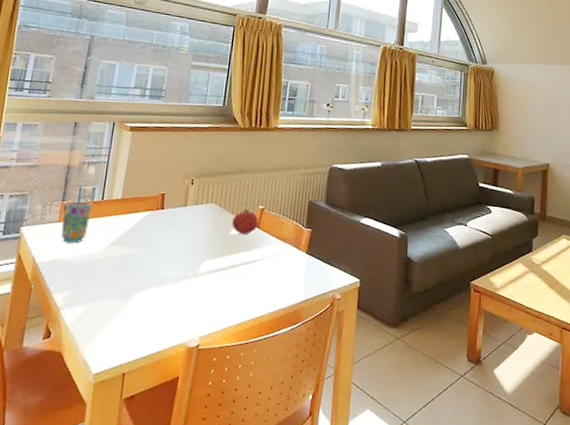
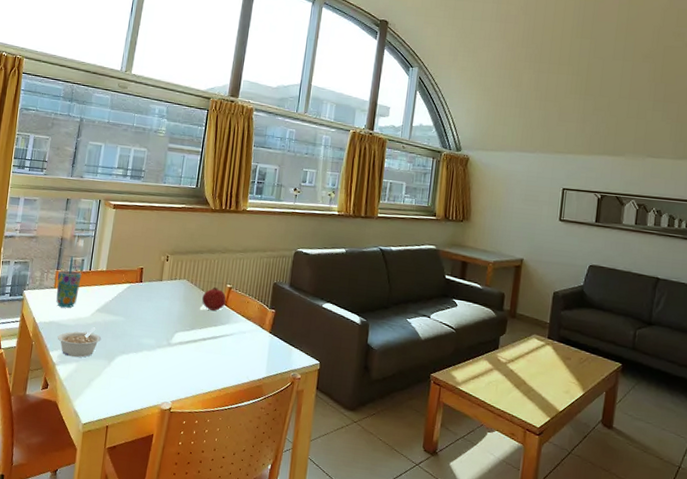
legume: none [62,263,117,299] -> present [57,327,102,358]

